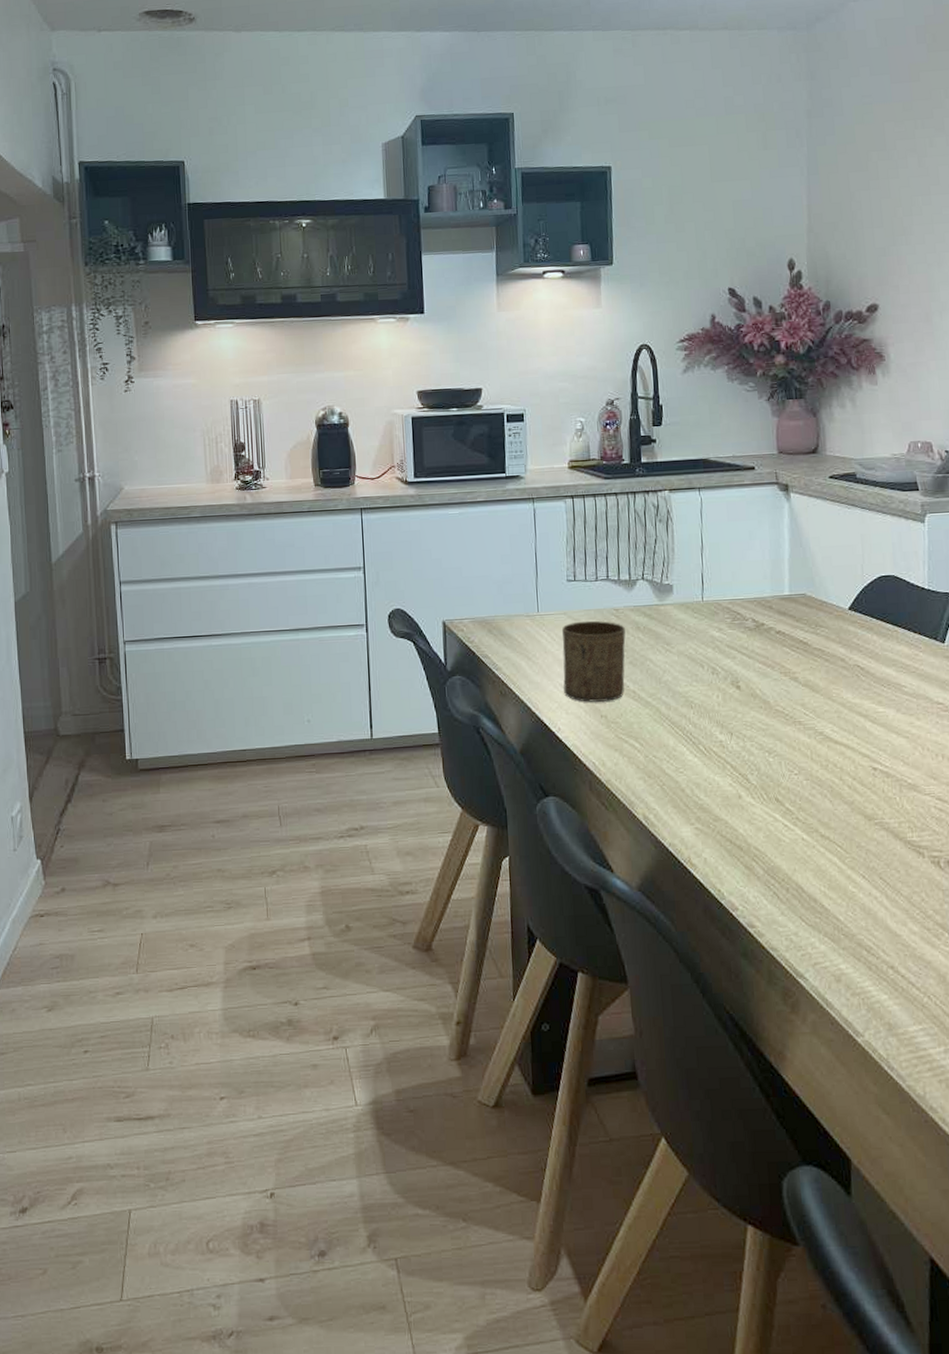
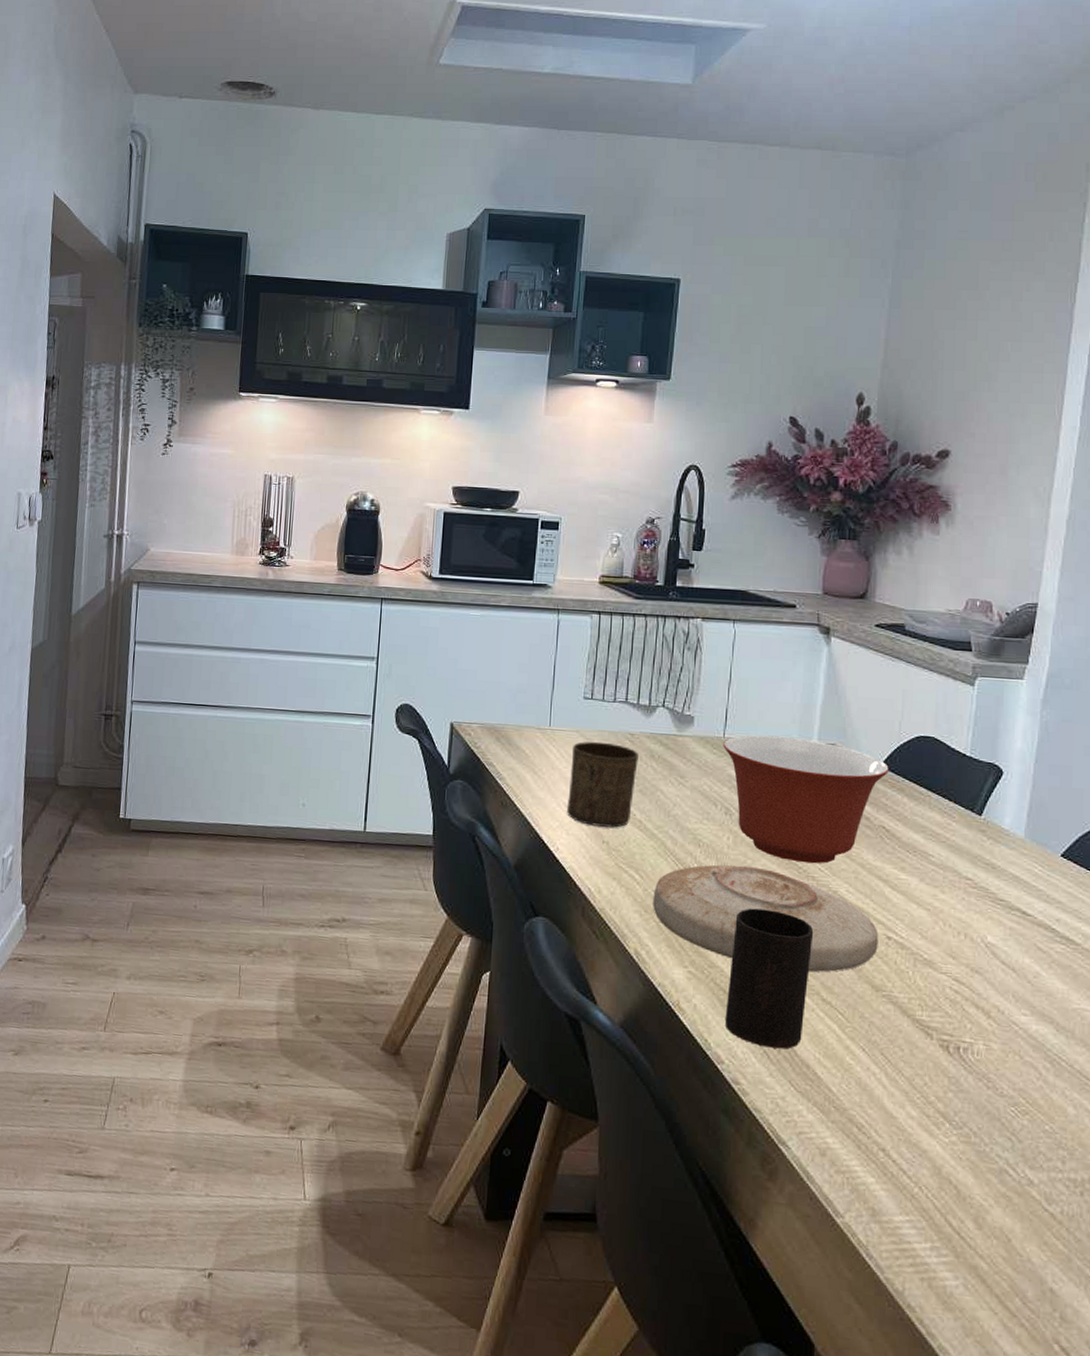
plate: none [654,720,866,812] -> present [653,864,879,973]
mixing bowl: none [702,593,858,710] -> present [723,735,890,864]
cup: none [733,758,807,889] -> present [724,908,814,1049]

